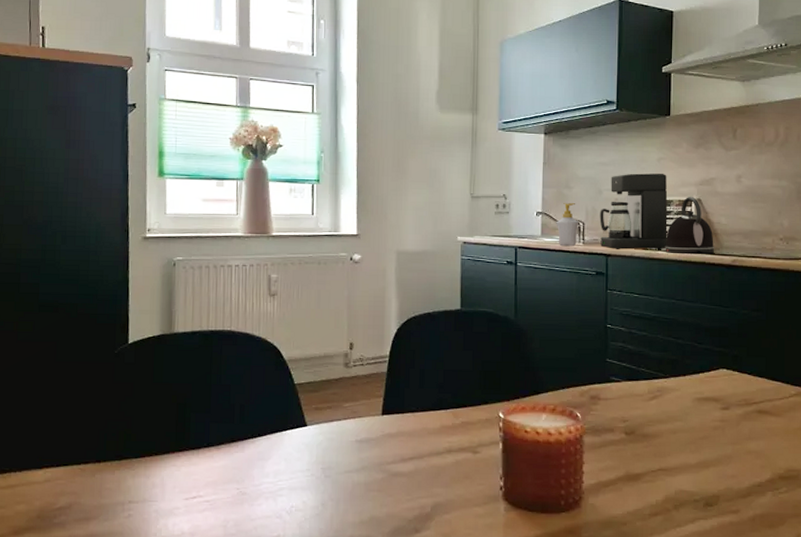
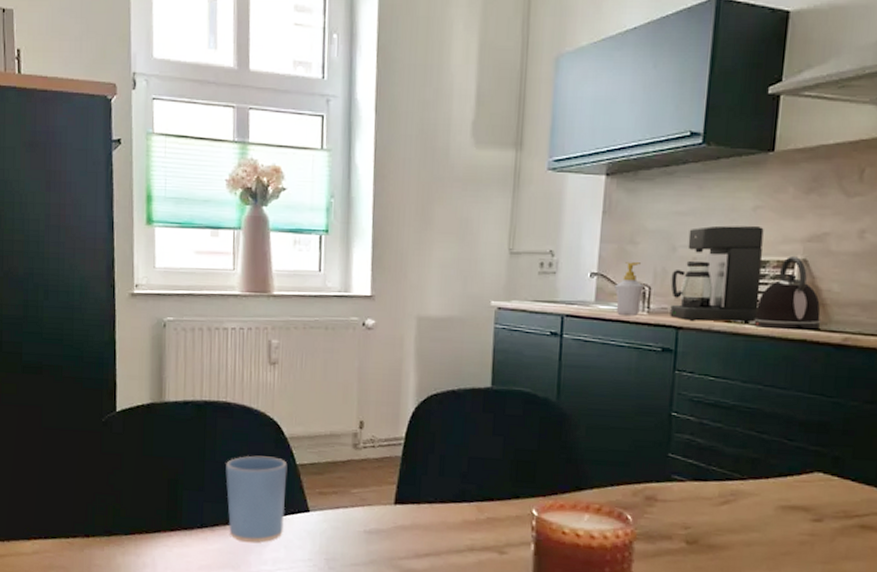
mug: none [230,378,287,457] -> present [226,455,288,542]

